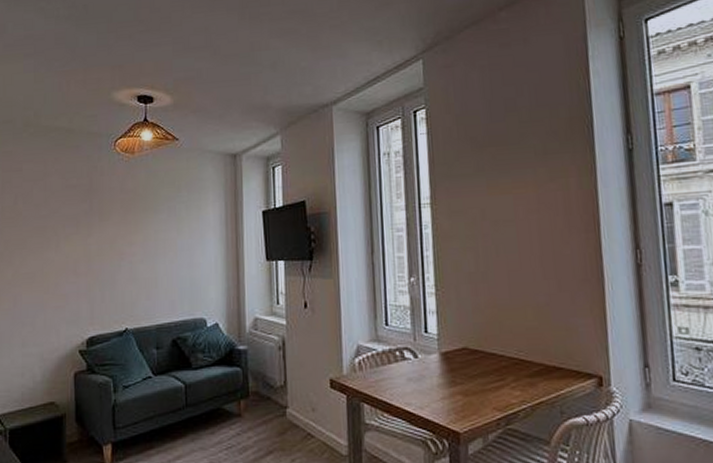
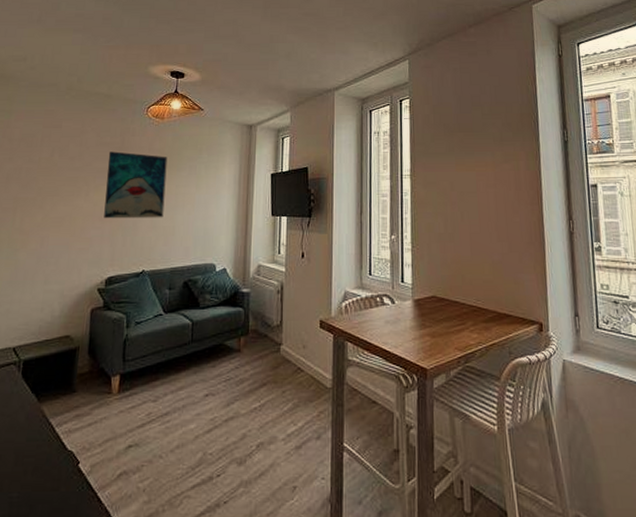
wall art: none [76,194,144,272] -> present [104,151,168,219]

